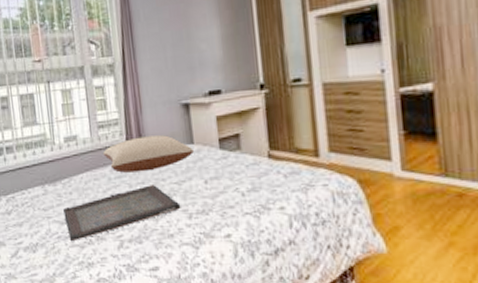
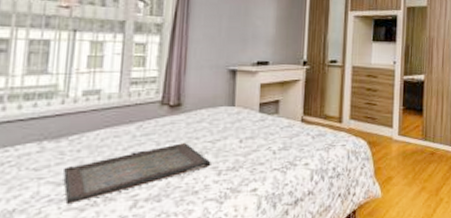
pillow: present [103,135,195,173] -> none [131,96,235,130]

